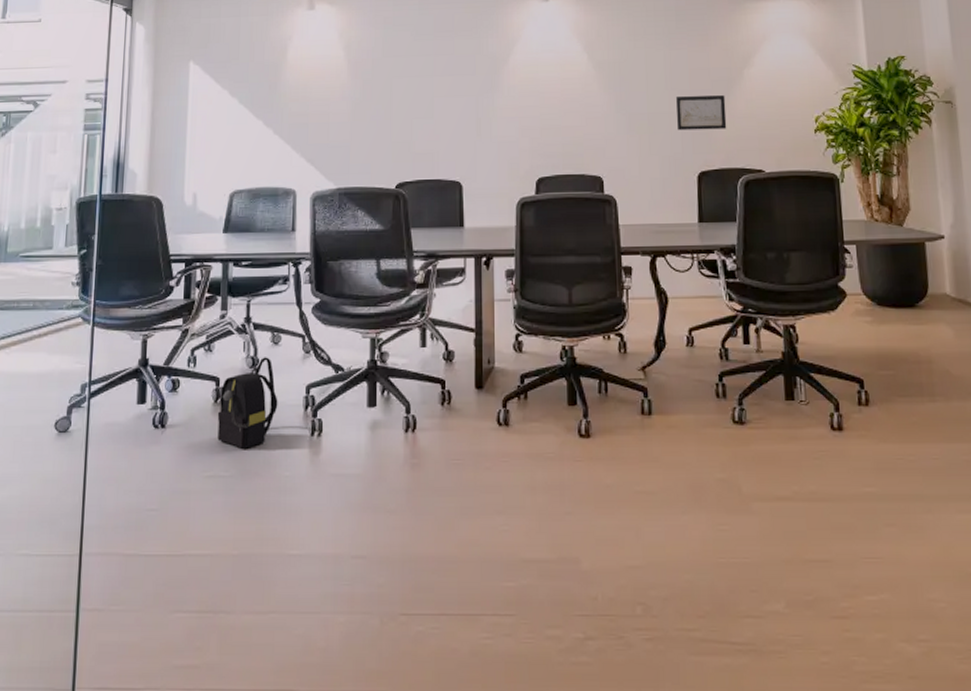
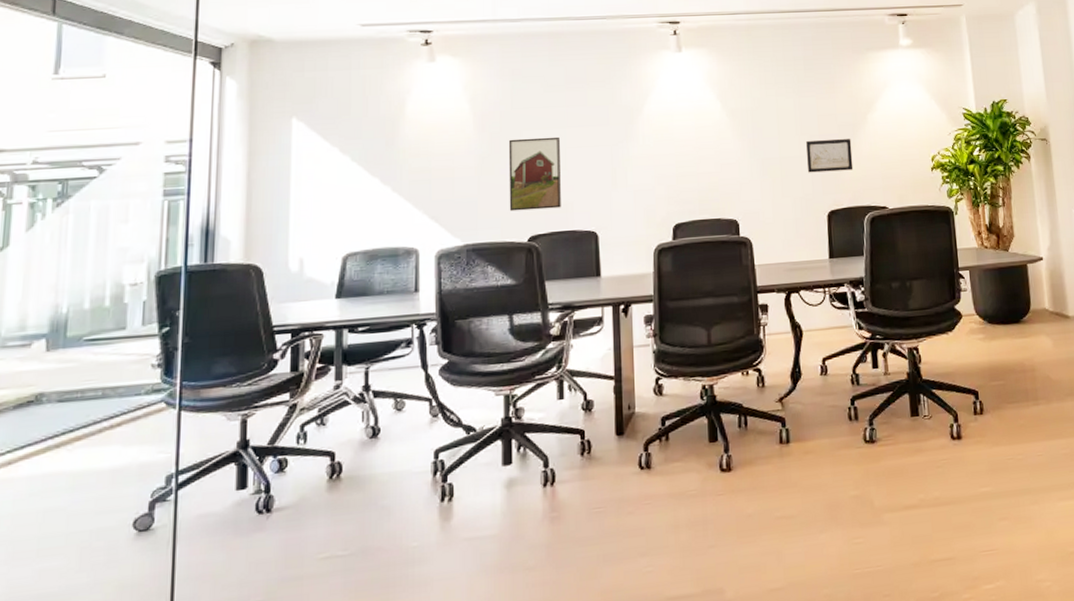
backpack: present [217,357,278,449] -> none [333,425,403,524]
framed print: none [379,85,427,158] -> present [508,136,561,212]

